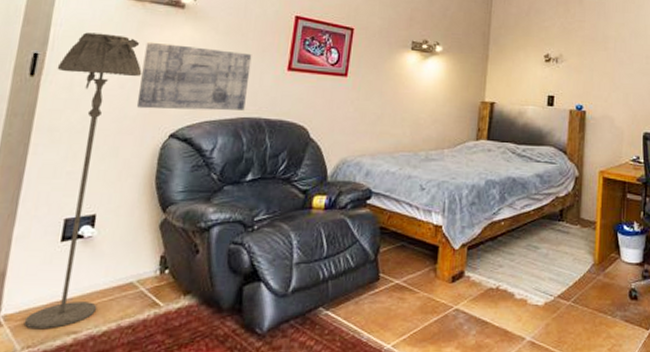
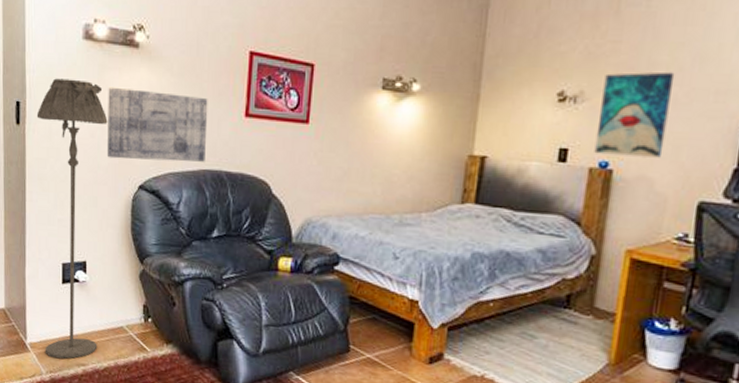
wall art: none [572,42,620,102] -> present [594,71,675,158]

